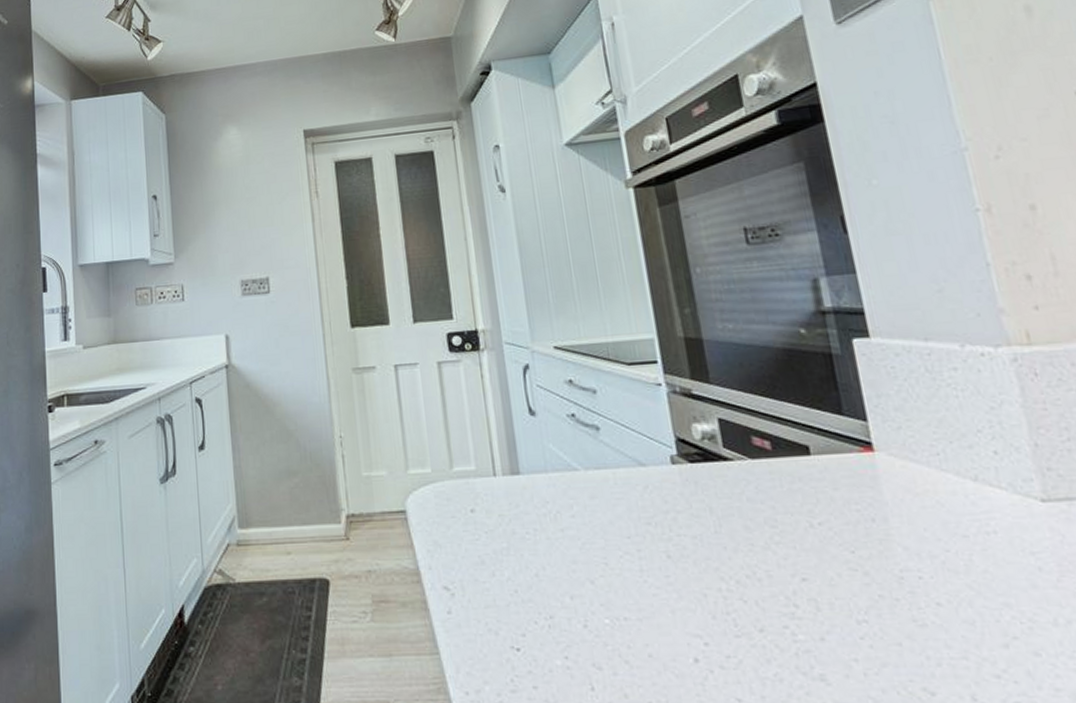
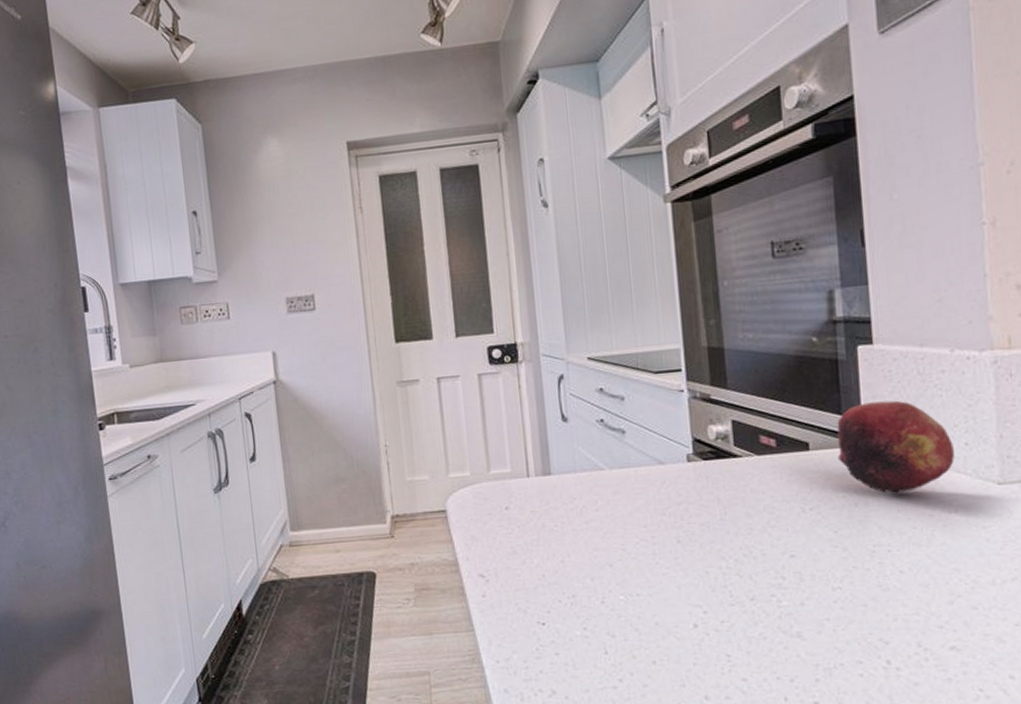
fruit: none [839,400,984,508] -> present [837,400,954,493]

